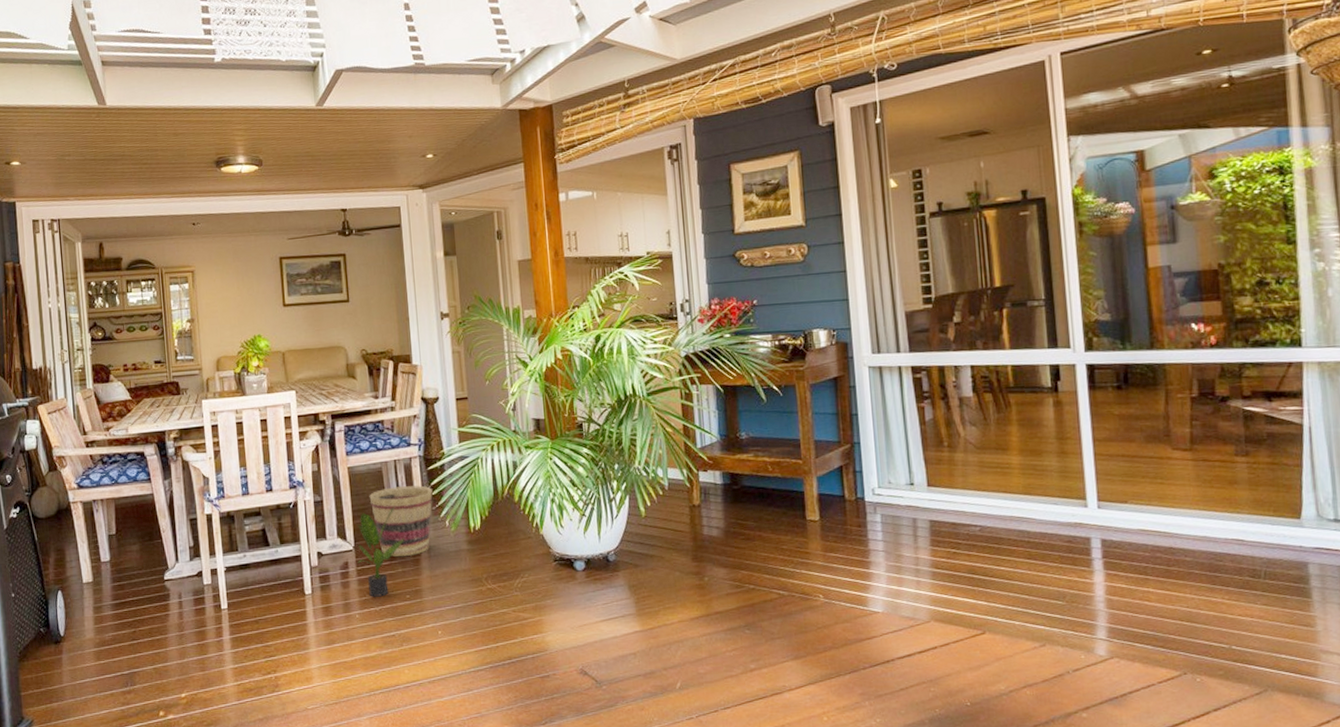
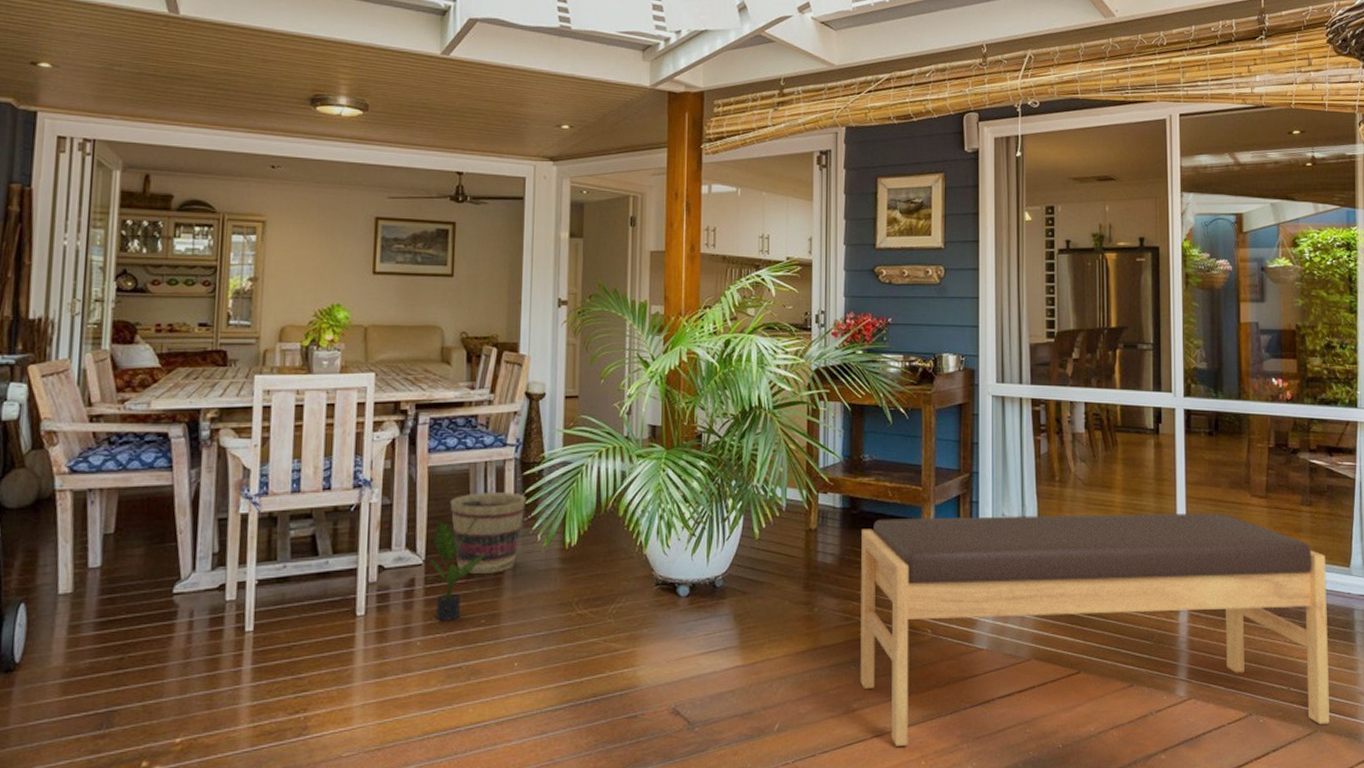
bench: none [744,469,1283,703] -> present [860,513,1330,746]

